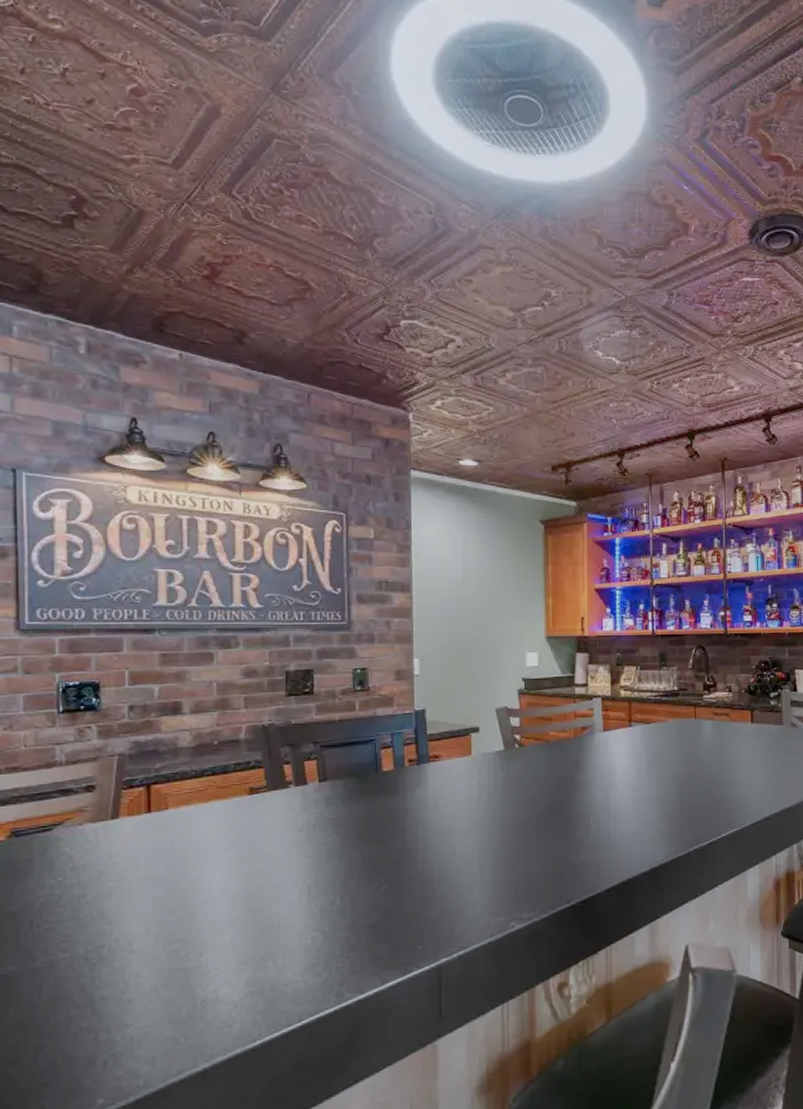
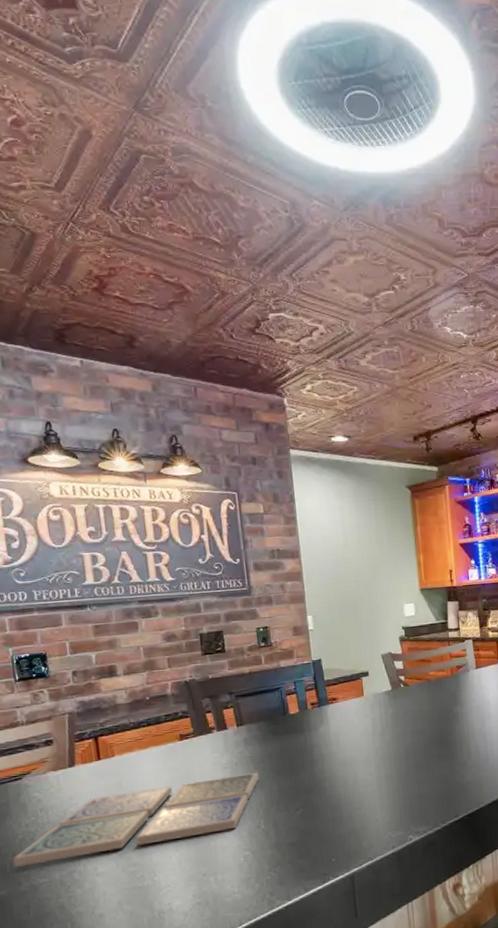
drink coaster: none [28,838,339,937] -> present [12,772,259,867]

